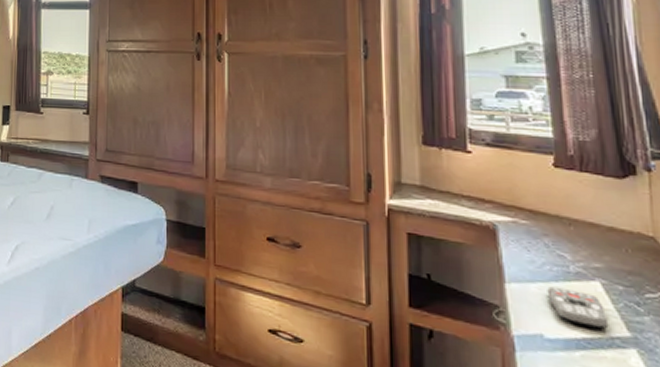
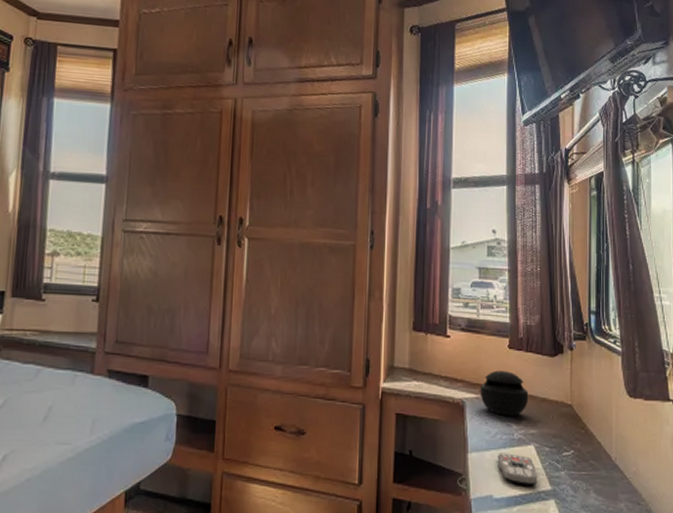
speaker: none [516,191,588,246] -> present [480,370,529,416]

